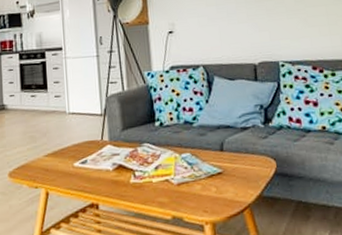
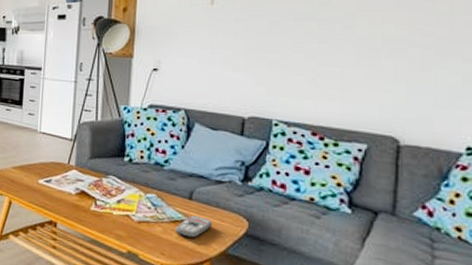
remote control: none [213,166,246,189] -> present [175,215,213,238]

